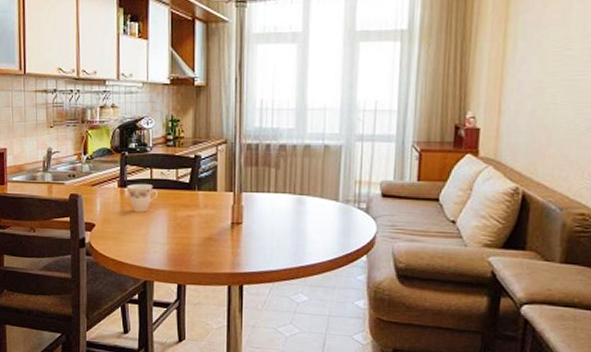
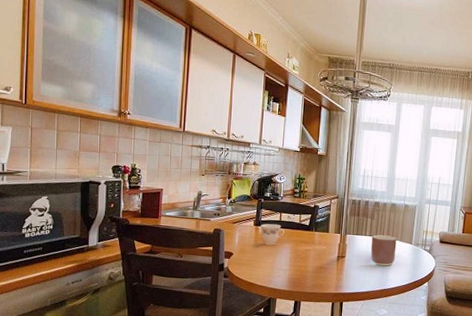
mug: none [277,190,316,234] -> present [370,235,397,266]

